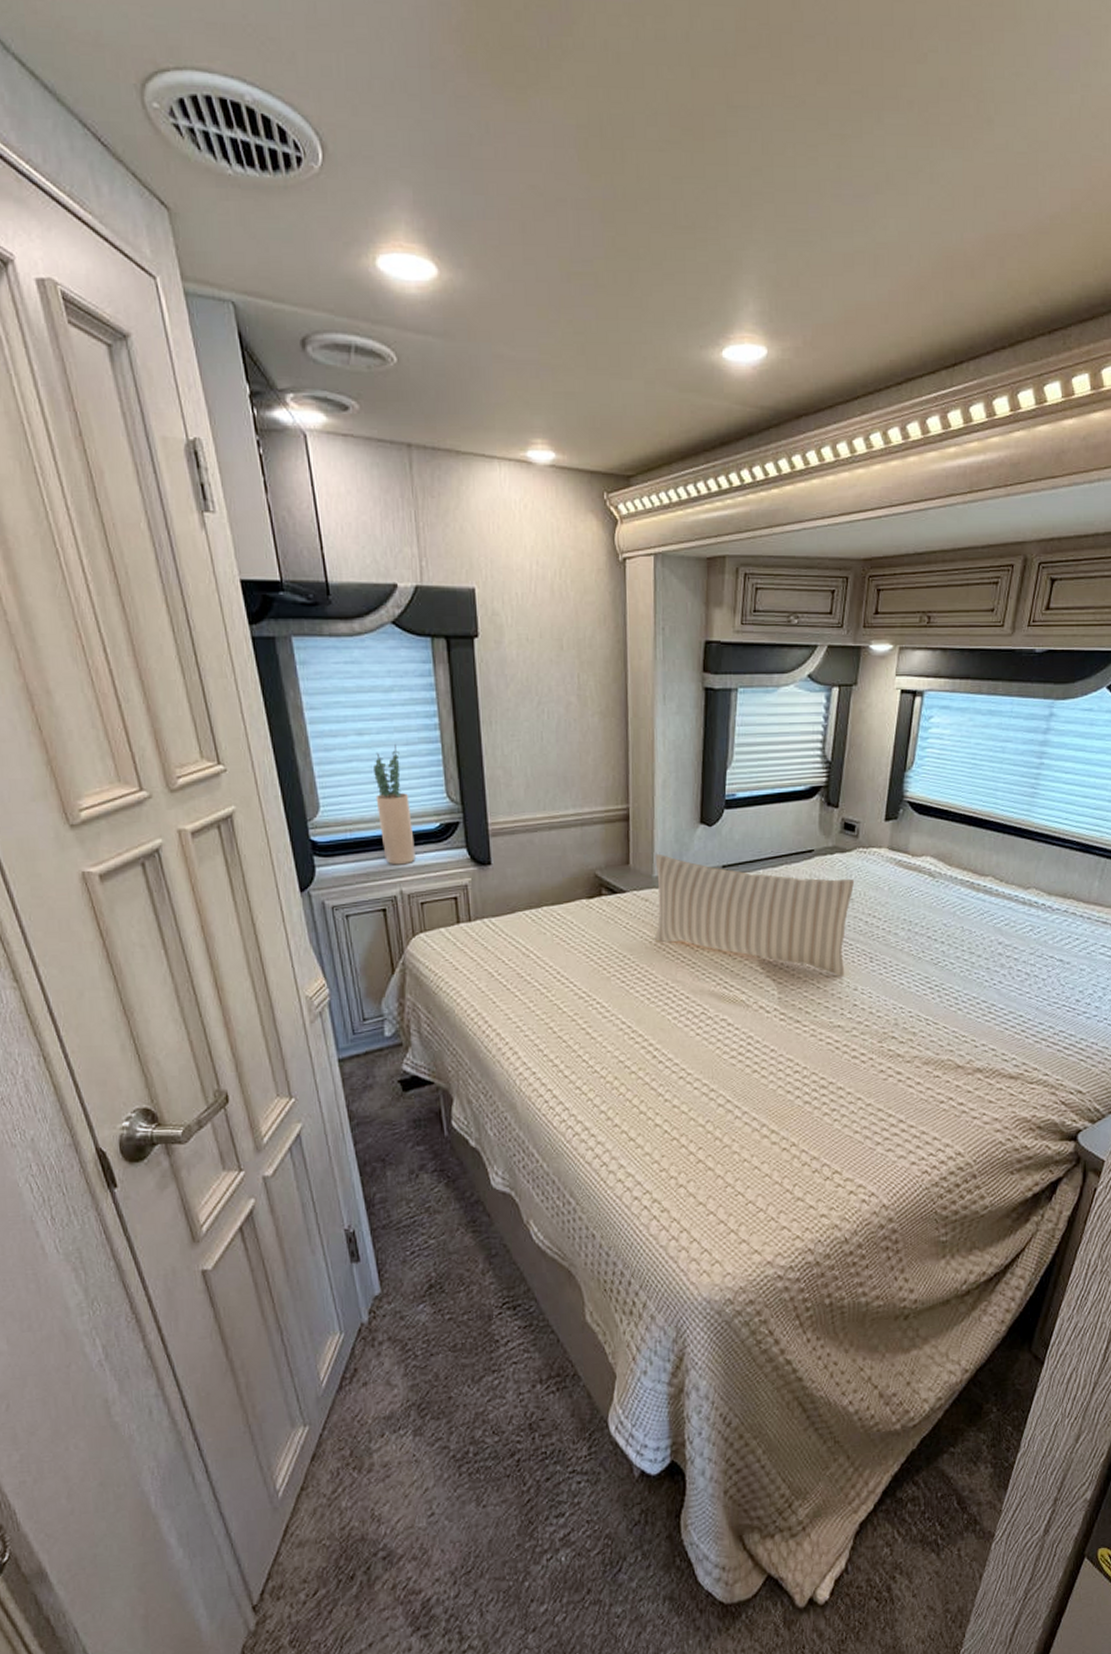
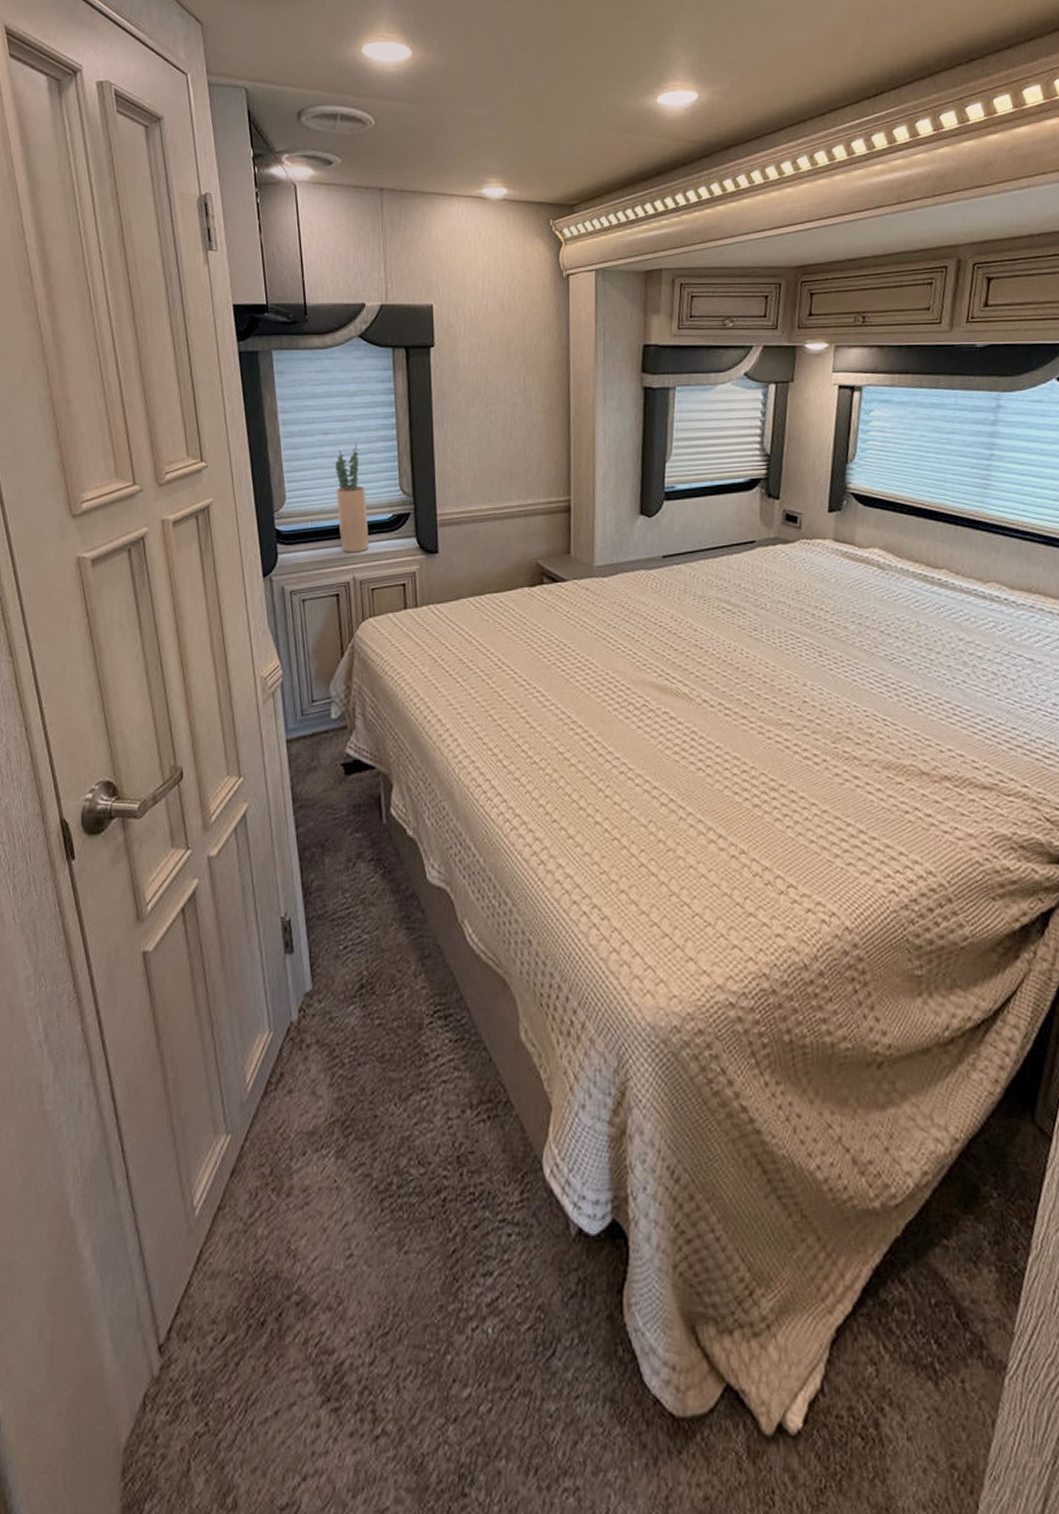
pillow: present [655,853,855,976] -> none [595,543,800,671]

